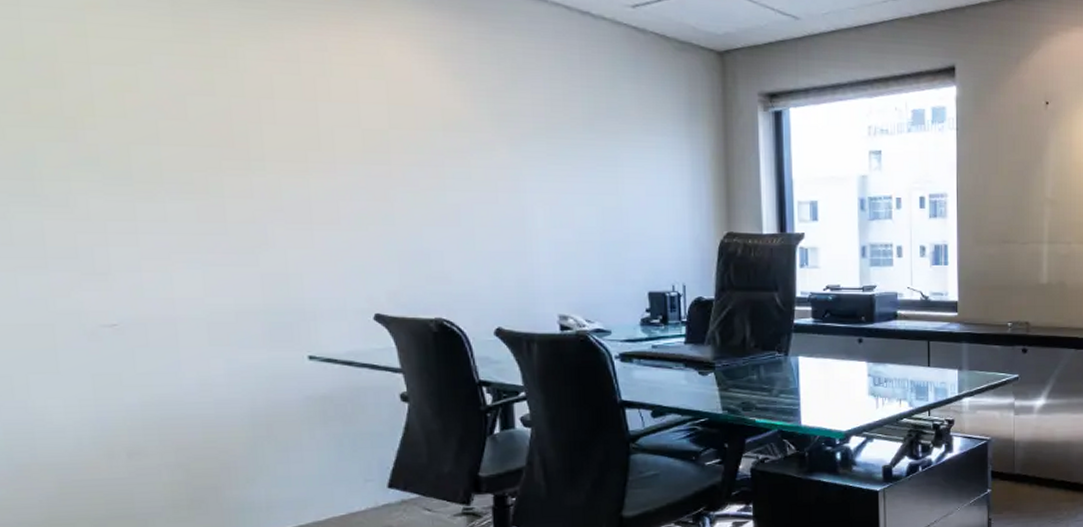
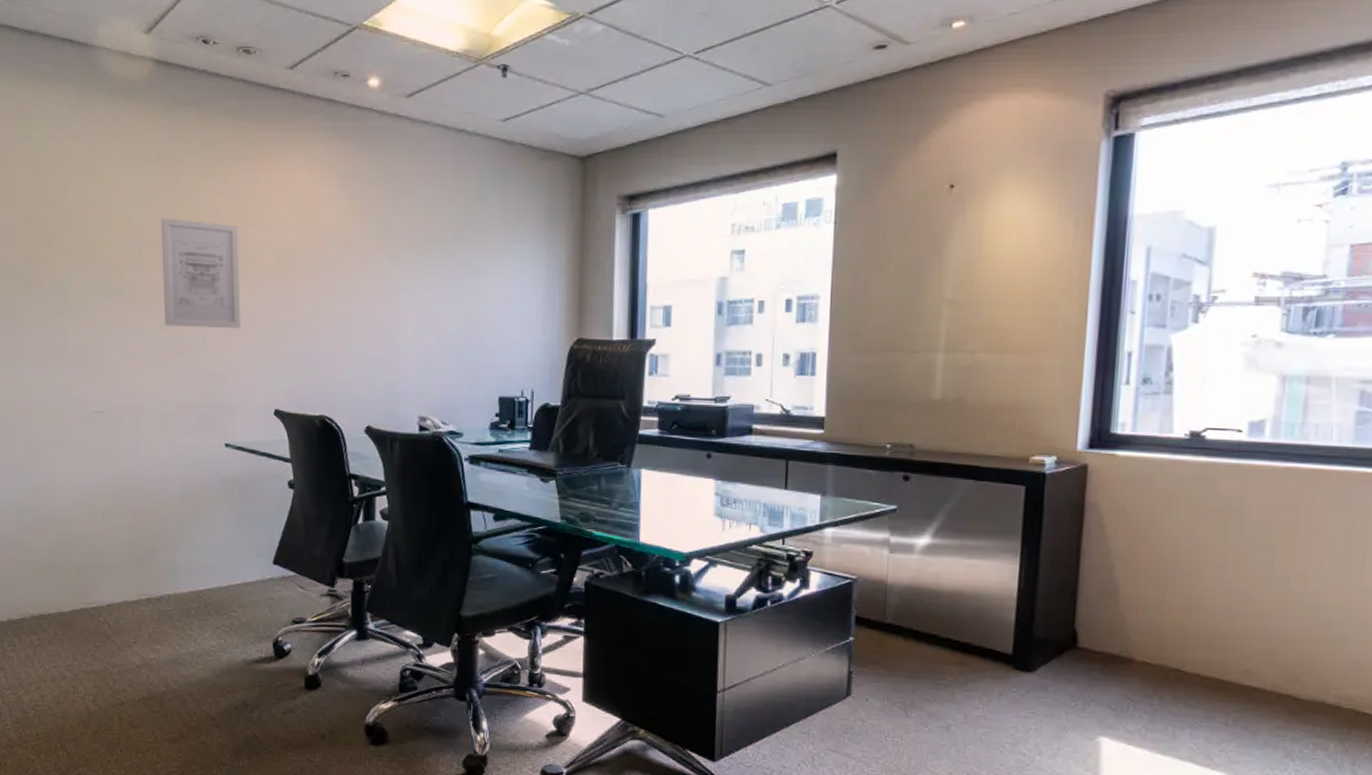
wall art: none [185,84,318,222] -> present [161,218,241,329]

